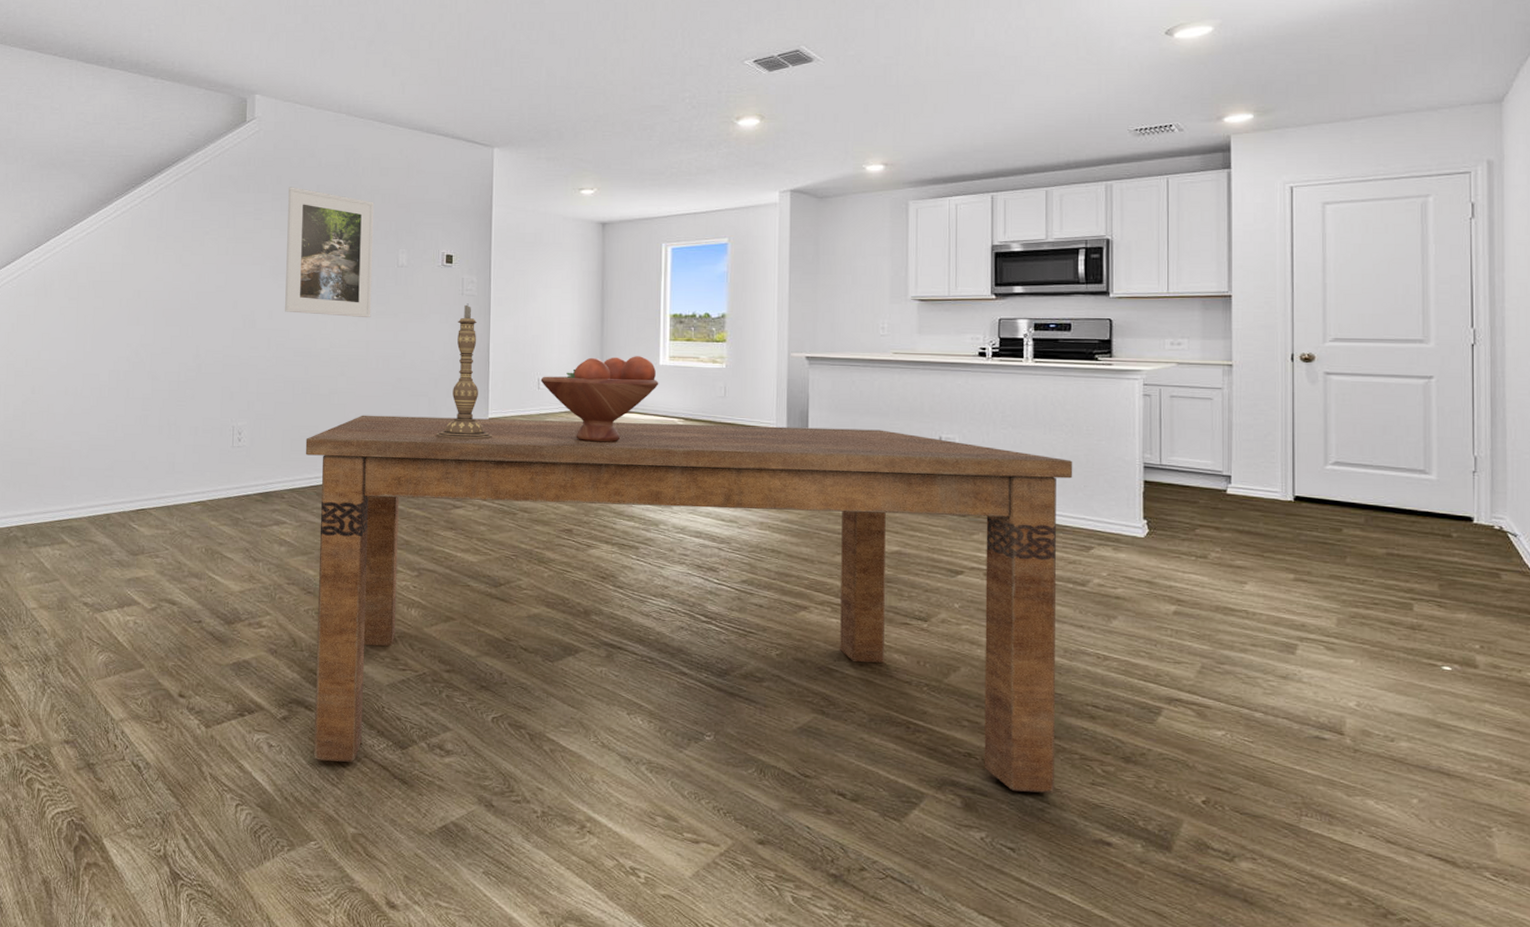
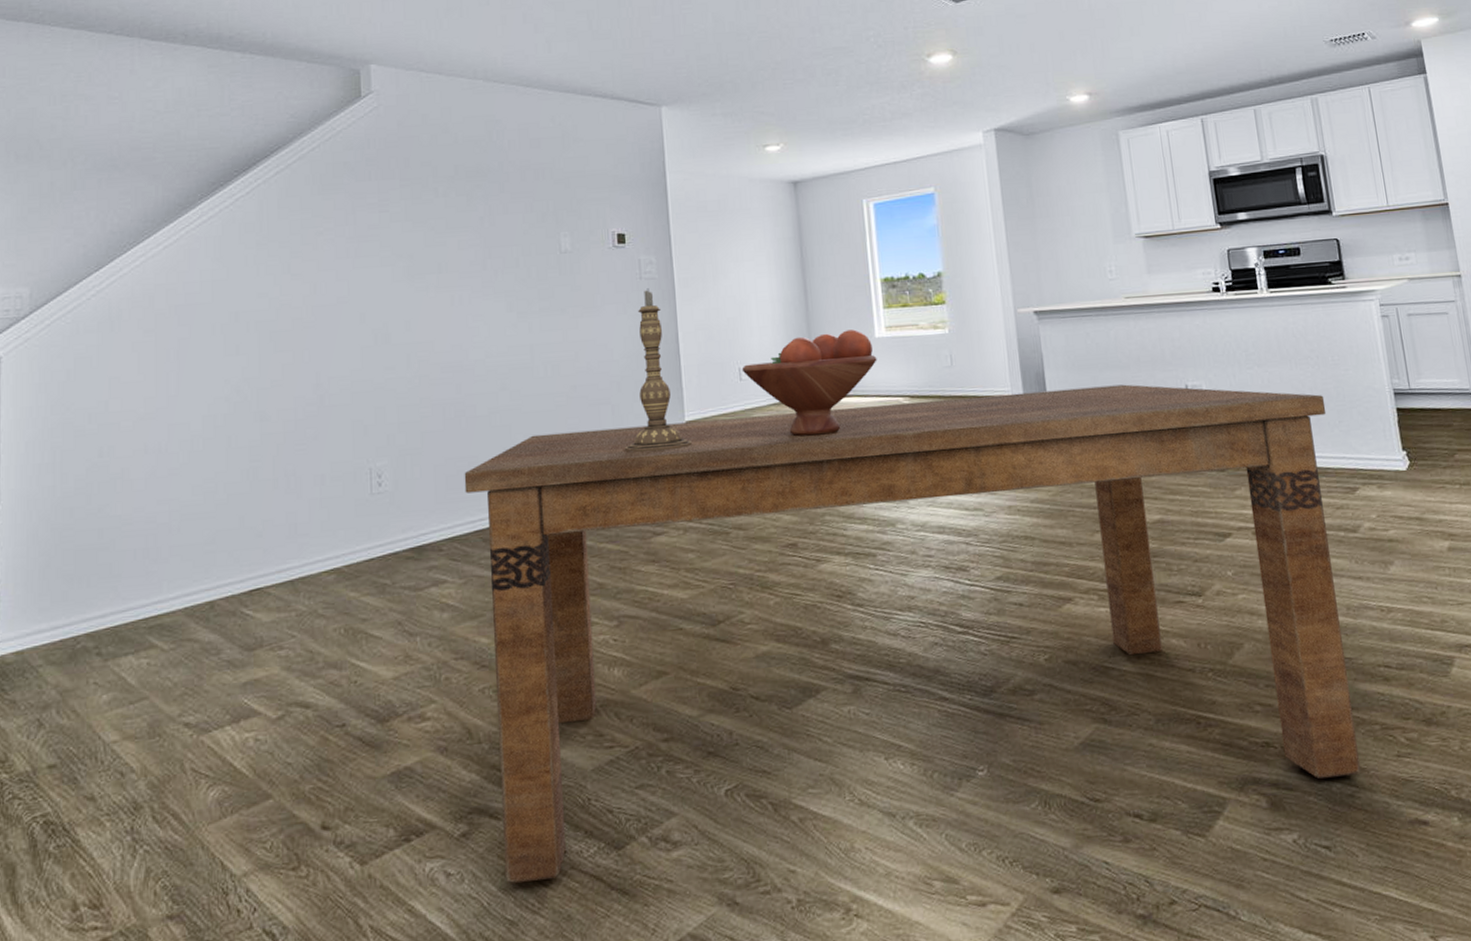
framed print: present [285,187,374,318] -> none [420,169,533,320]

